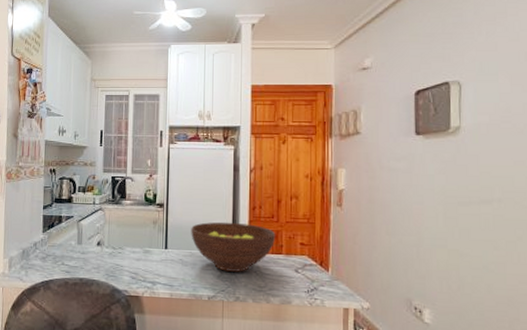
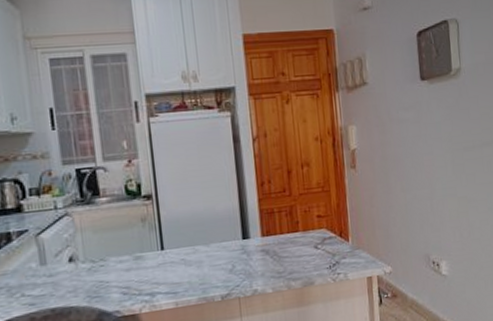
fruit bowl: present [191,222,276,272] -> none [190,203,291,263]

